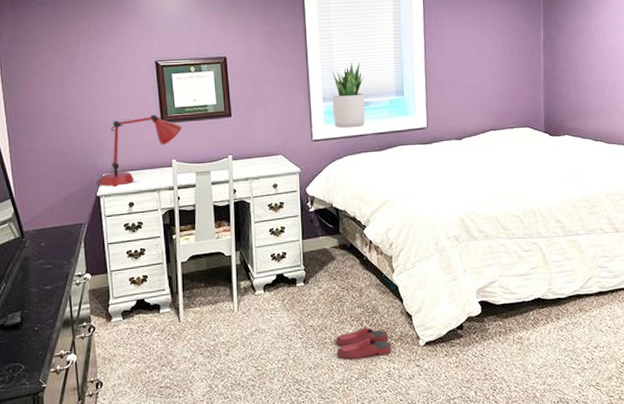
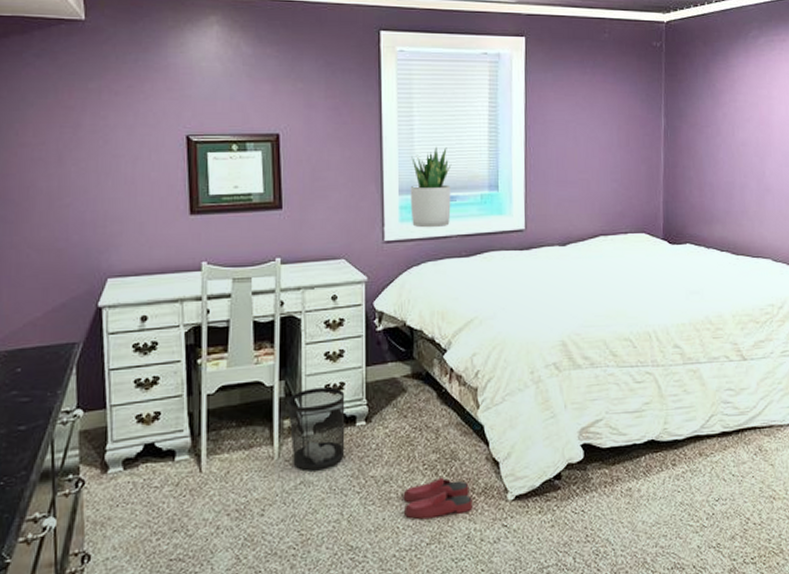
desk lamp: present [97,114,182,187] -> none [99,202,218,295]
waste bin: none [242,256,289,321] -> present [287,387,345,471]

